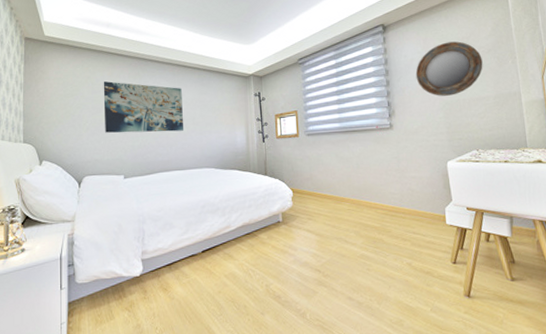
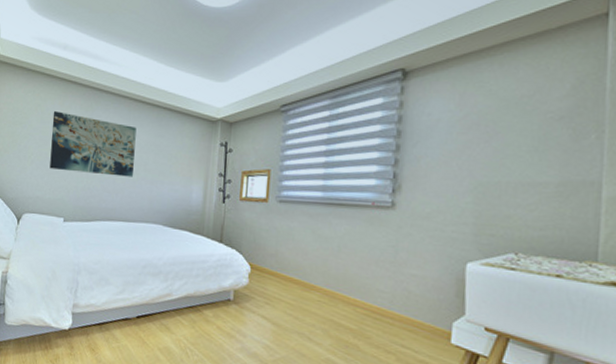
home mirror: present [415,41,483,96] -> none [439,100,548,175]

